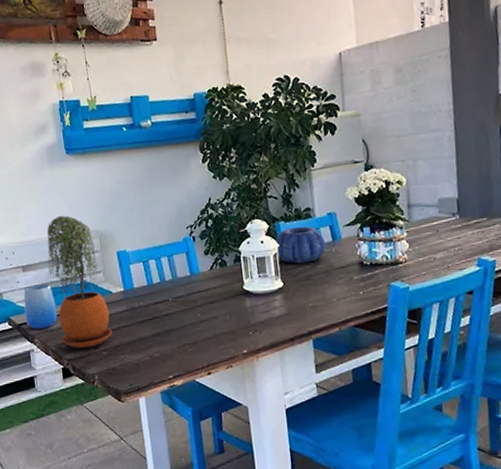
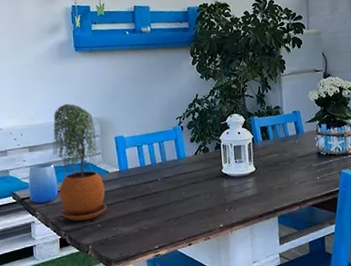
decorative bowl: present [275,226,327,264] -> none [250,121,292,152]

